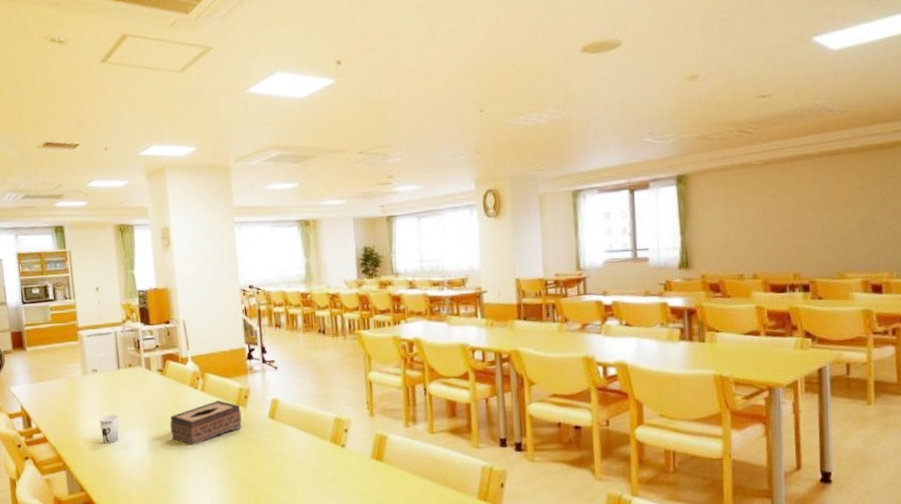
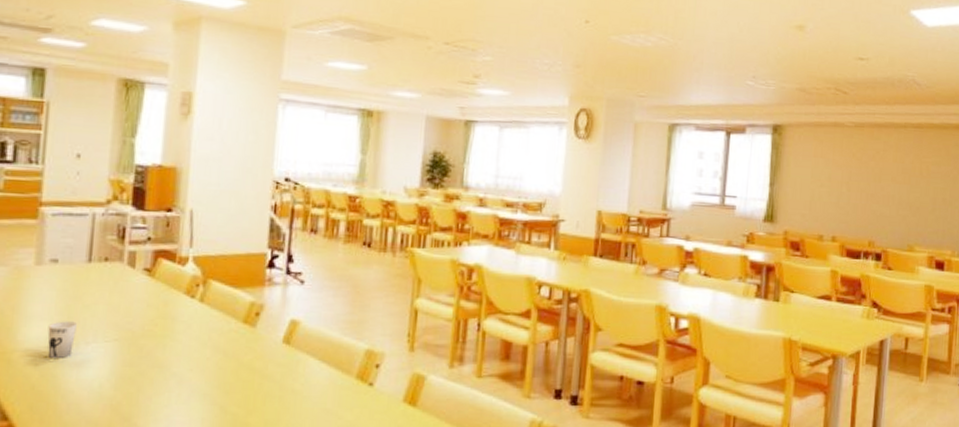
tissue box: present [170,400,242,446] -> none [147,315,248,370]

